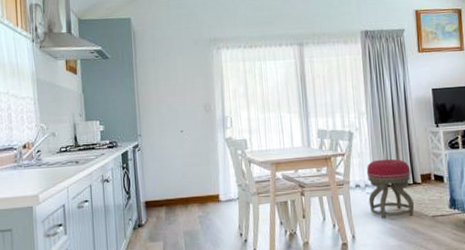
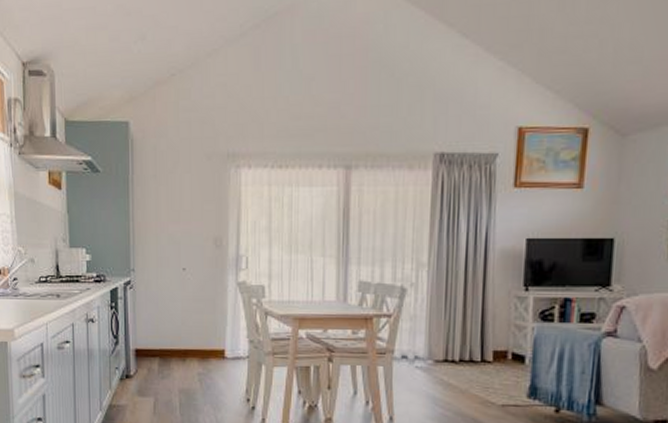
stool: present [366,159,415,219] -> none [416,326,480,402]

